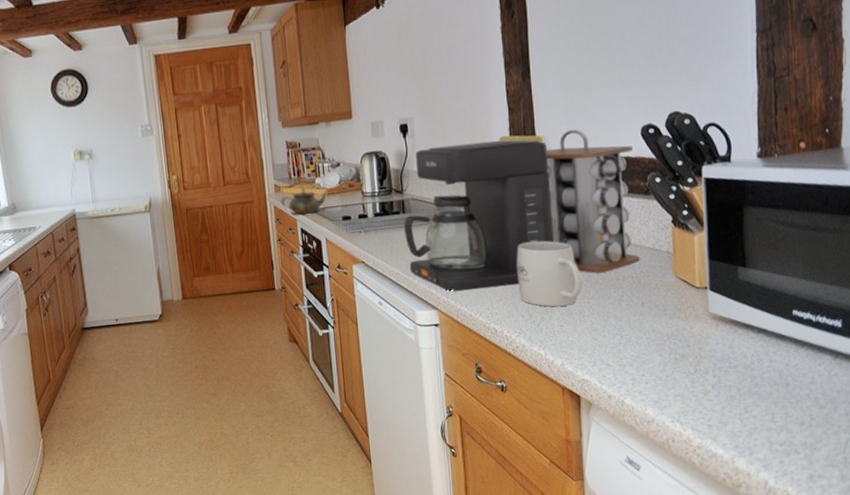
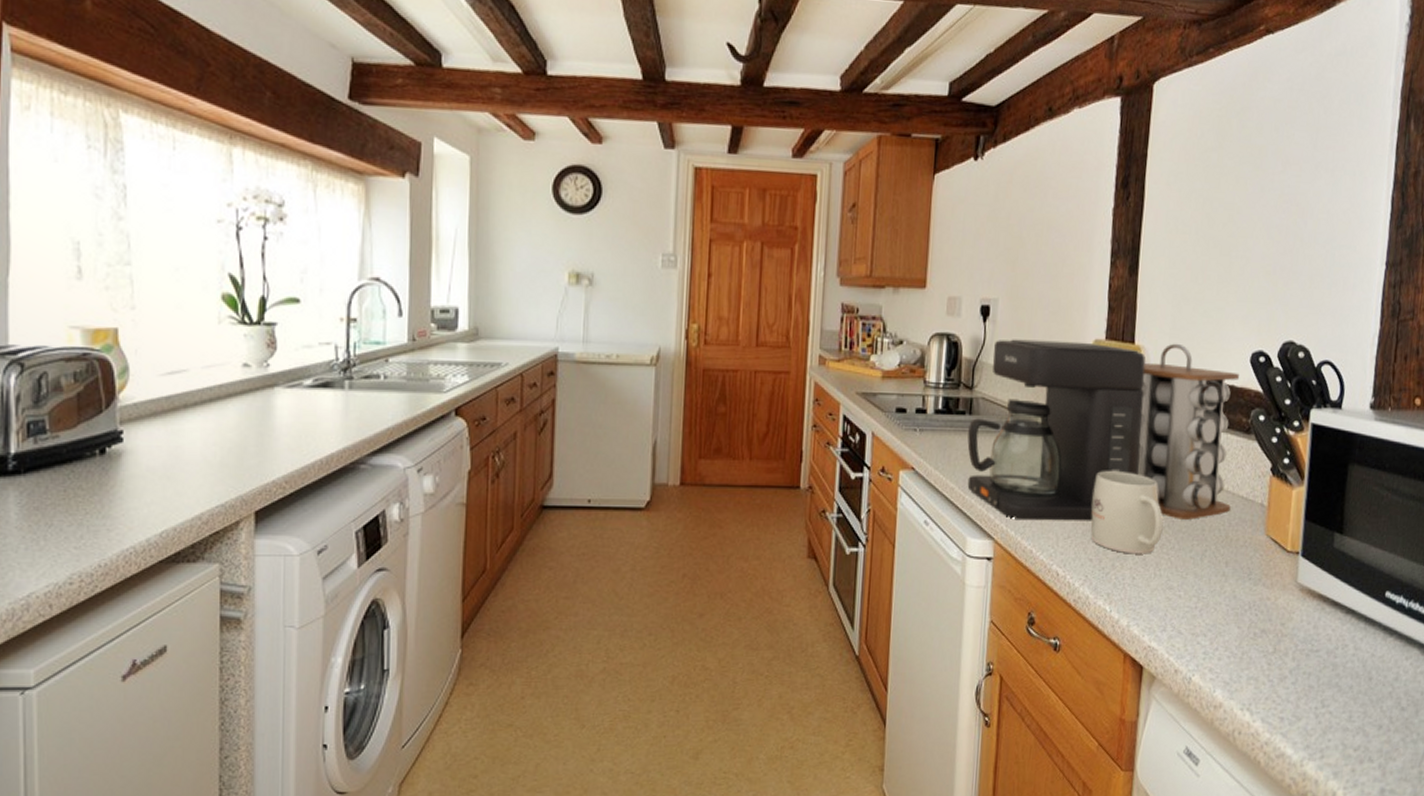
teapot: present [280,187,327,215] -> none [823,364,883,400]

